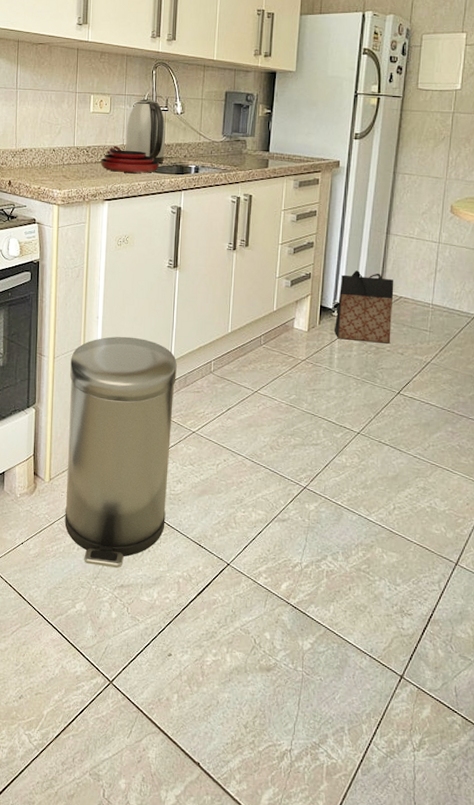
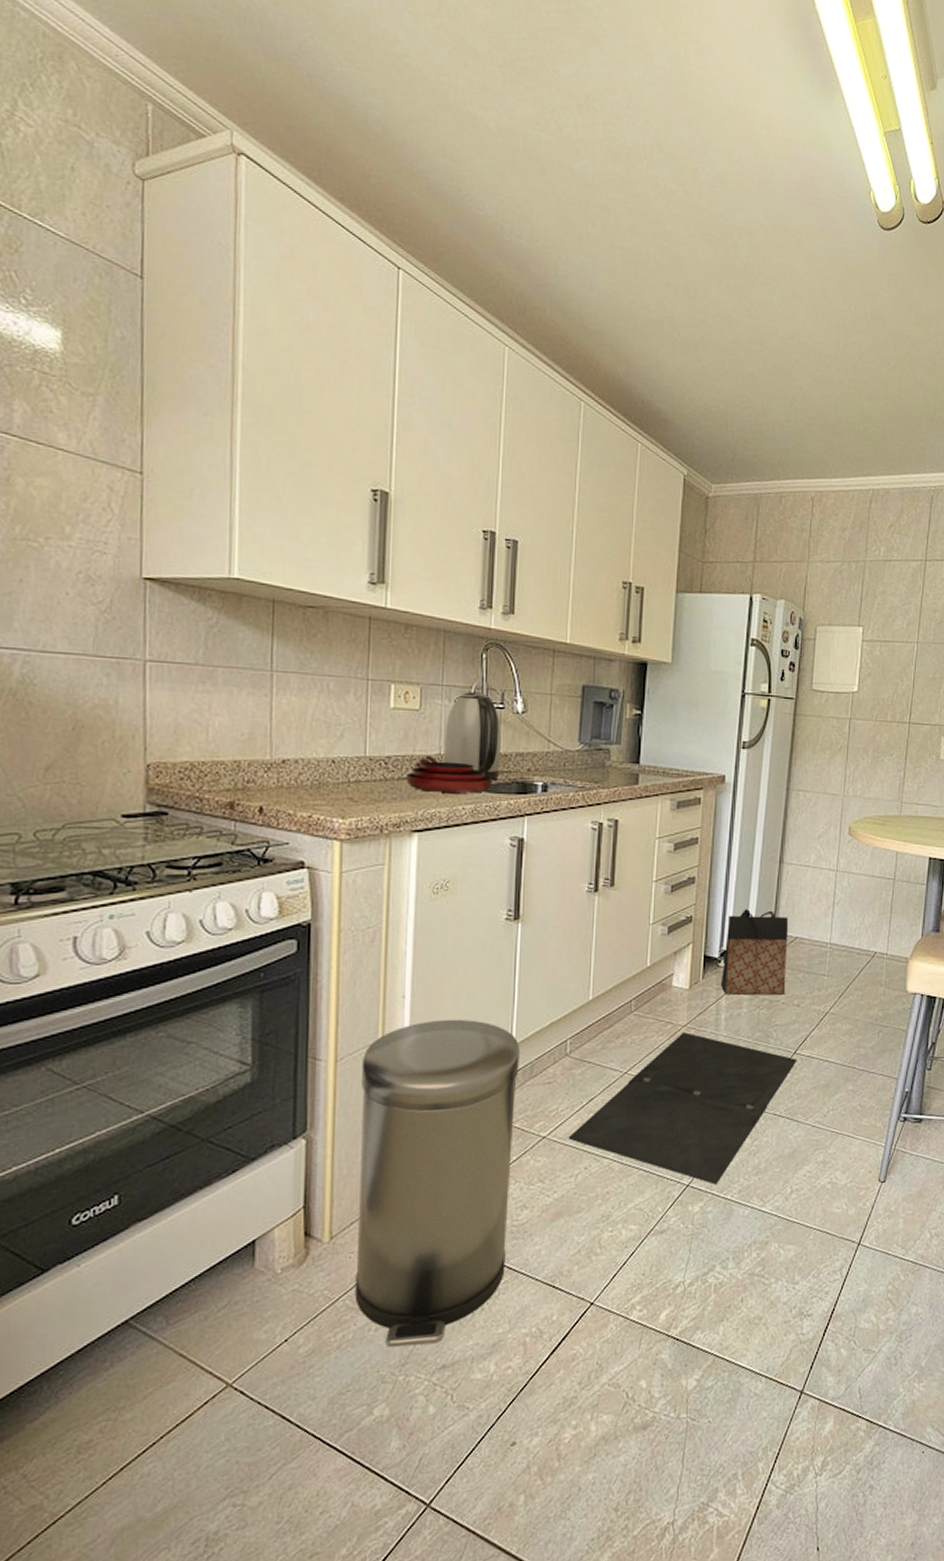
door mat: none [212,366,401,491] -> present [568,1032,798,1185]

